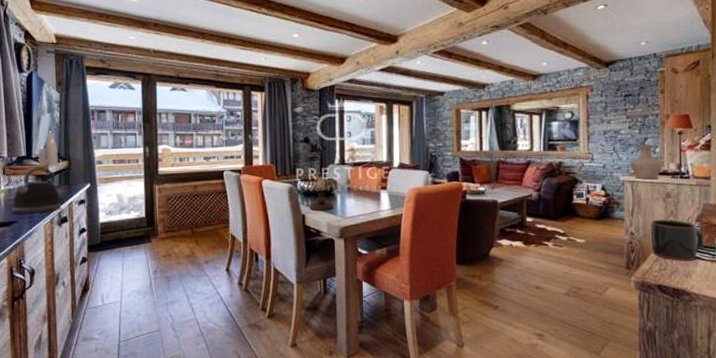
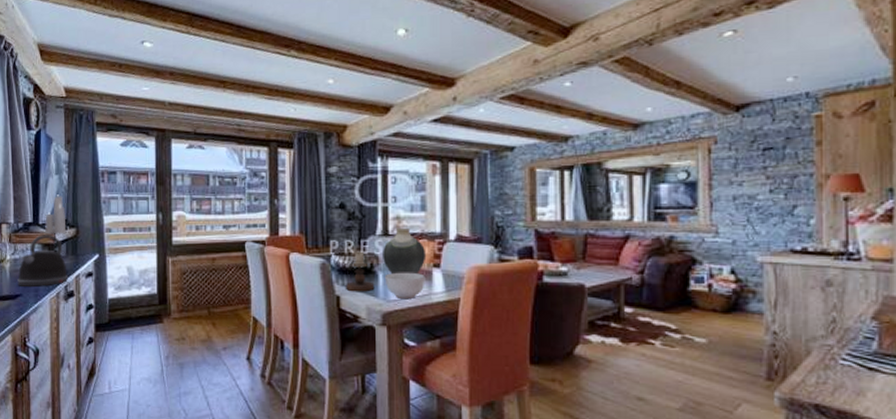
vase: none [340,158,376,196] -> present [383,229,427,275]
bowl: none [342,194,375,215] -> present [384,272,425,298]
vase: present [630,144,663,181] -> none [772,214,821,262]
mug: present [650,220,704,261] -> none [802,316,884,374]

